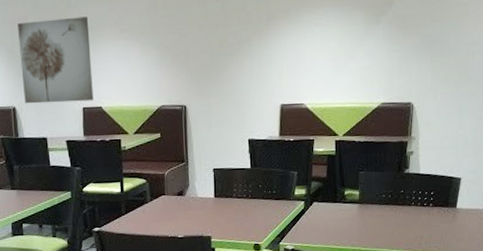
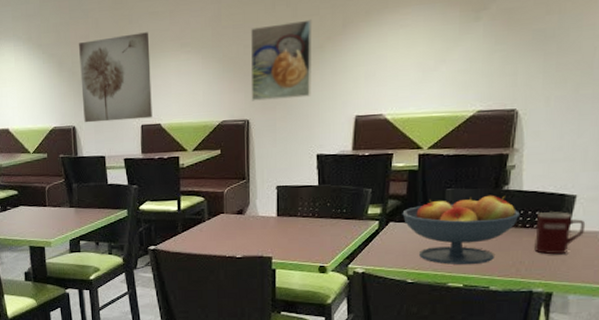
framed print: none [185,14,242,88] -> present [250,19,313,101]
fruit bowl: none [324,177,419,240] -> present [402,195,521,265]
mug: none [431,191,469,229] -> present [534,211,586,254]

